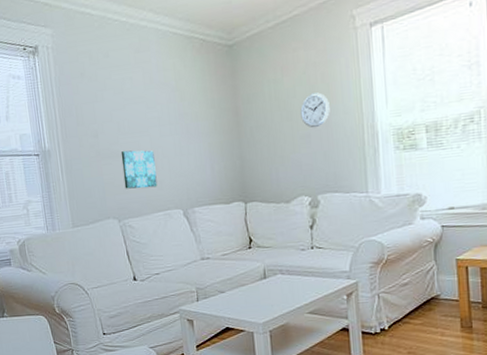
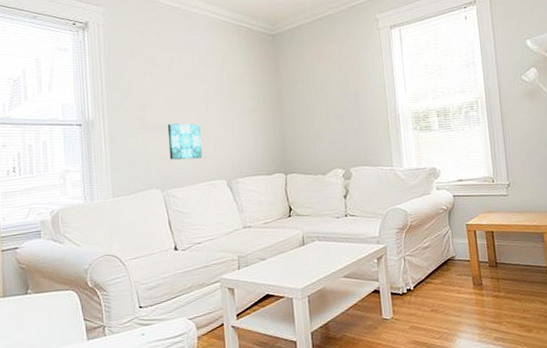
wall clock: present [300,92,330,128] -> none [334,79,360,110]

